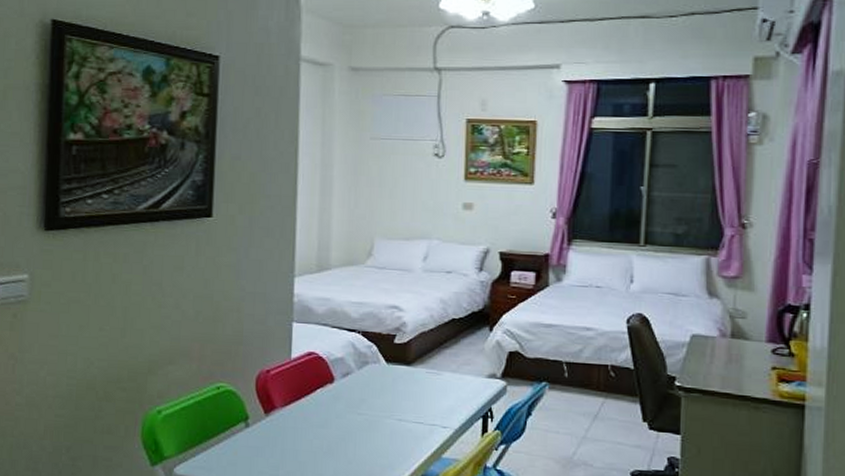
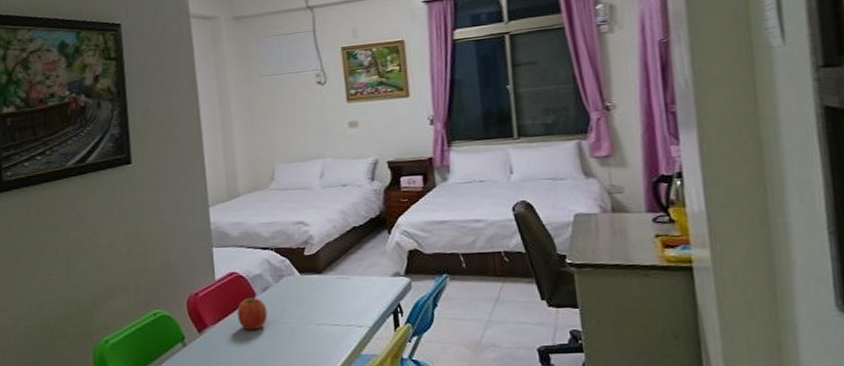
fruit: none [311,381,345,418] -> present [237,296,268,330]

